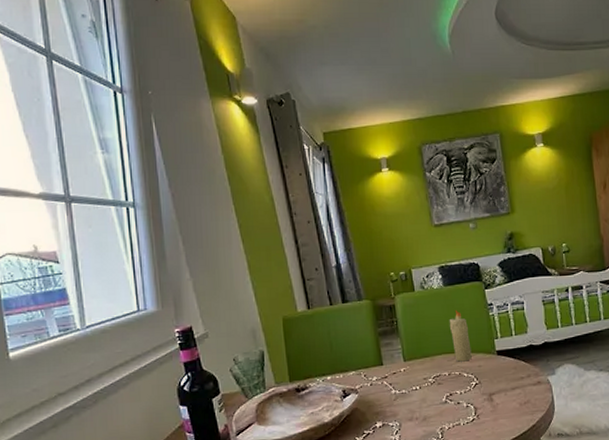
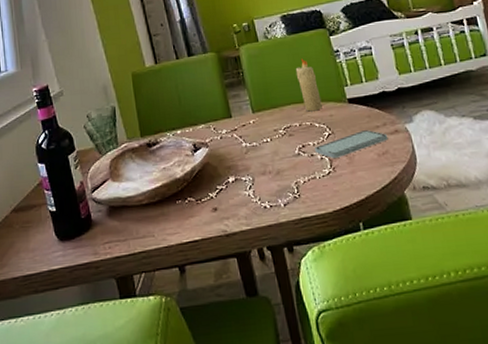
smartphone: none [461,381,531,406] -> present [315,130,388,158]

